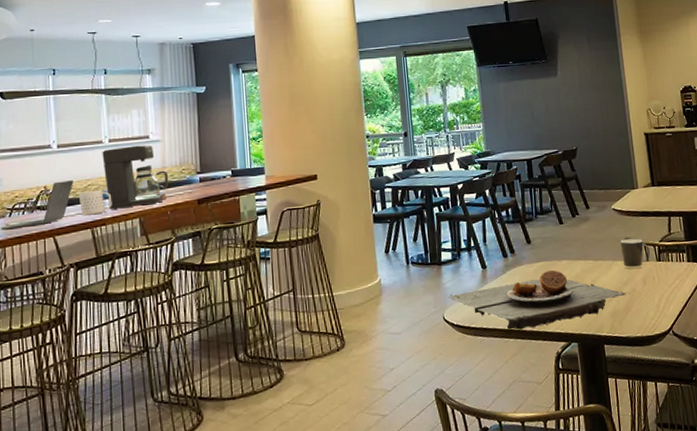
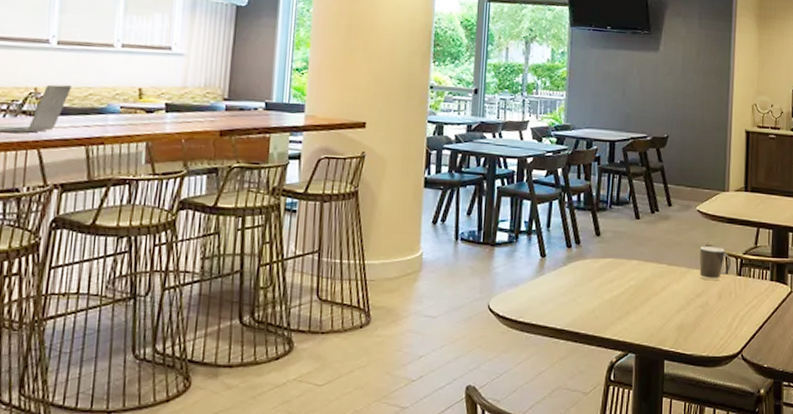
mug: present [79,189,112,216] -> none [75,101,117,130]
coffee maker: present [102,144,169,210] -> none [110,55,189,128]
plate: present [447,269,626,330] -> none [496,268,698,331]

